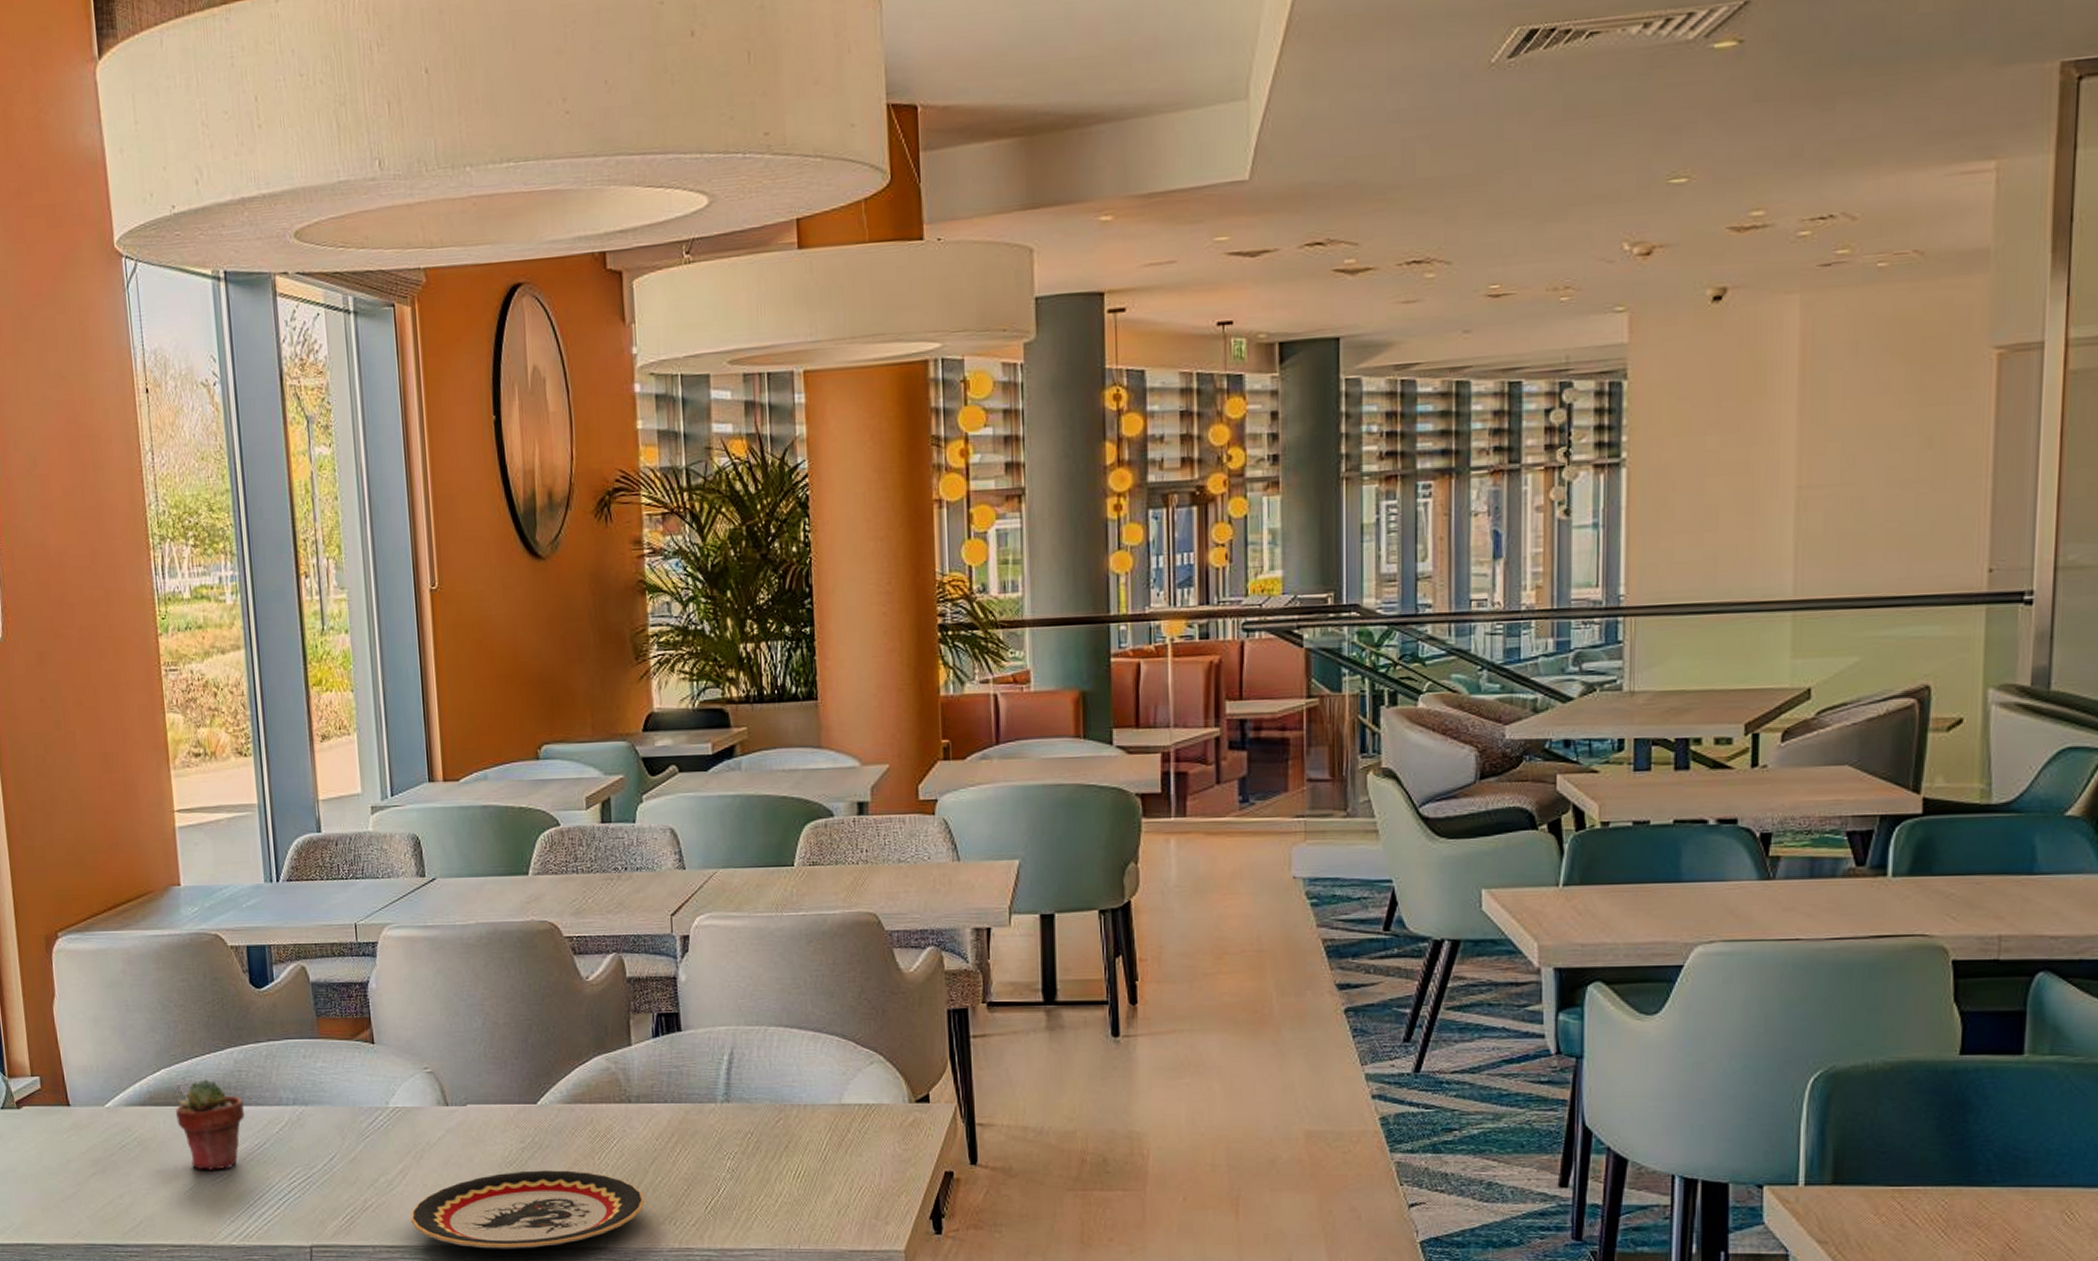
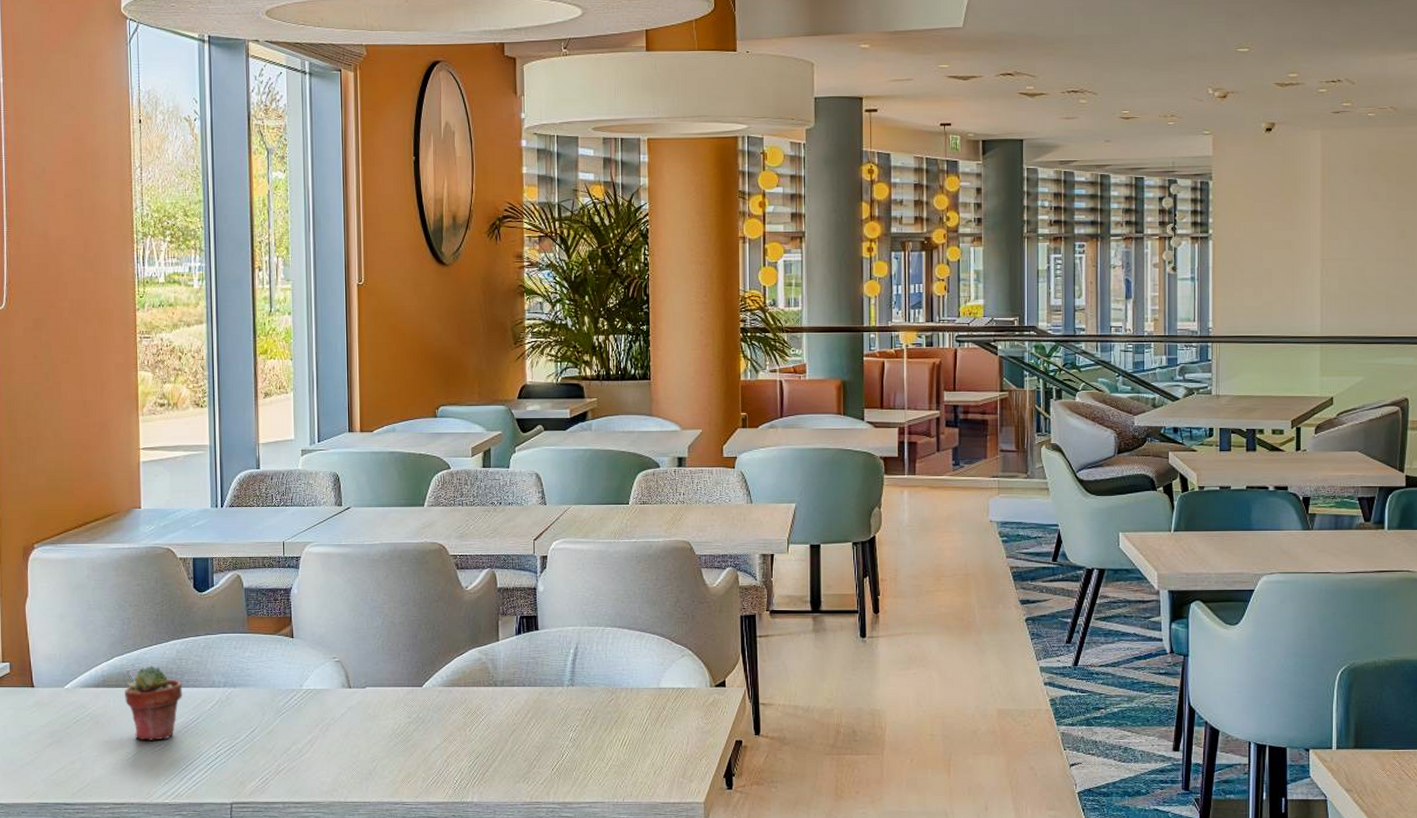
plate: present [410,1170,645,1249] -> none [315,740,504,804]

